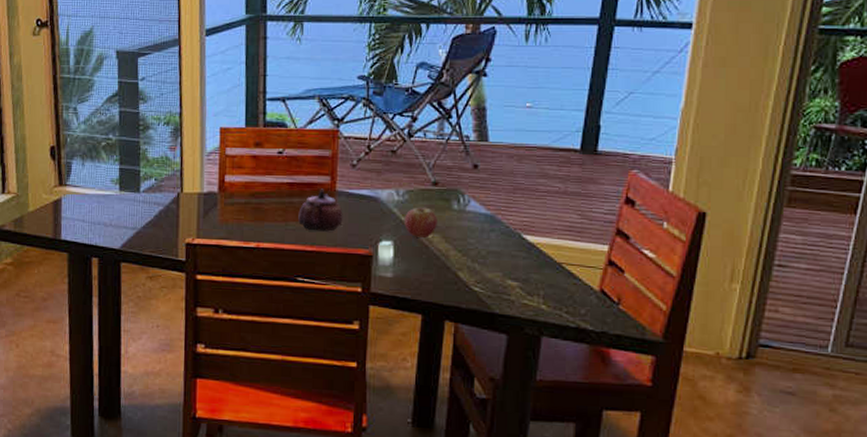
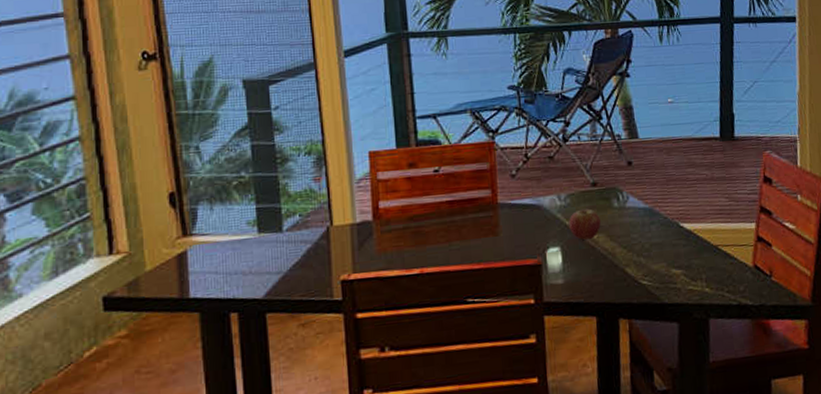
teapot: present [298,188,343,232] -> none [461,203,508,248]

